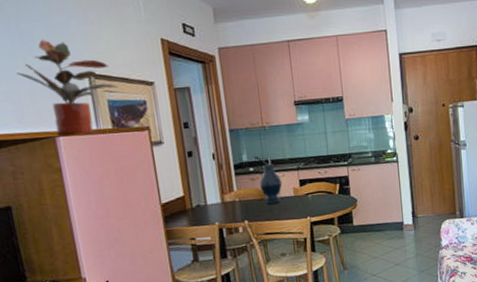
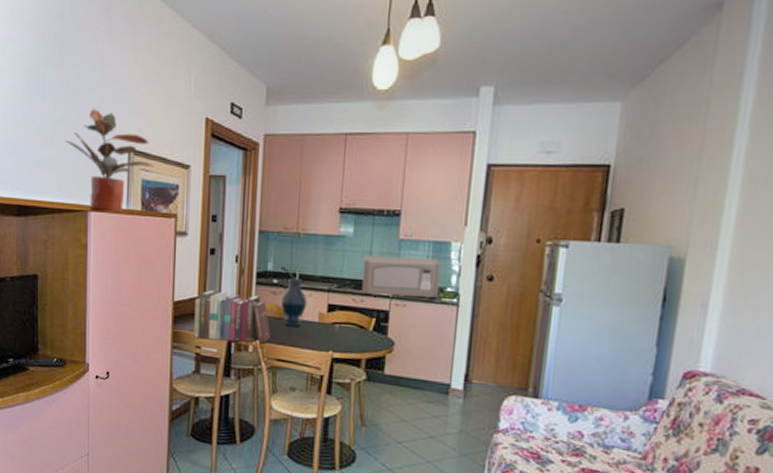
books: none [182,183,257,231] -> present [193,289,271,344]
microwave: none [321,130,382,168] -> present [361,255,441,300]

